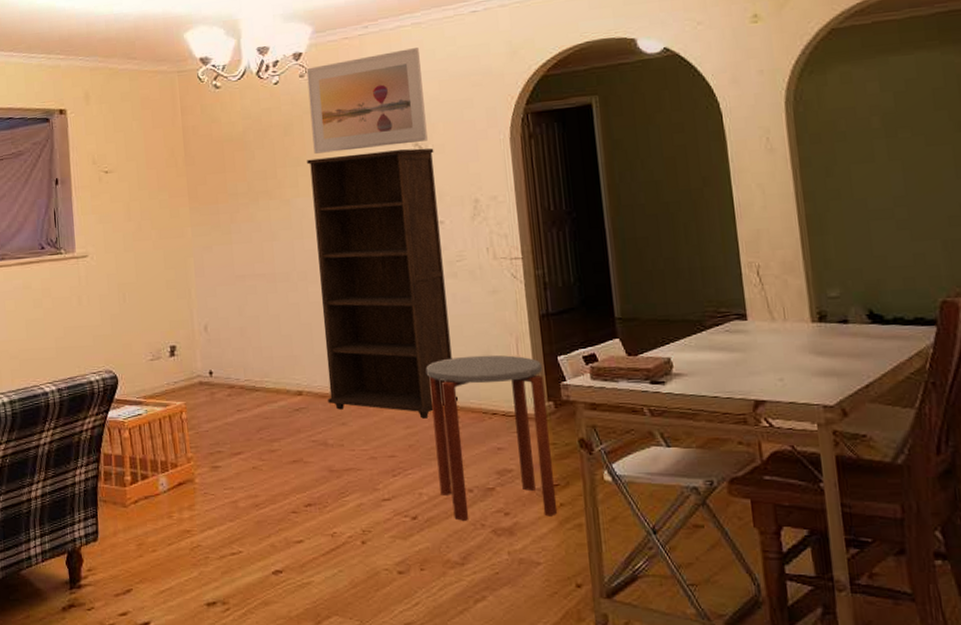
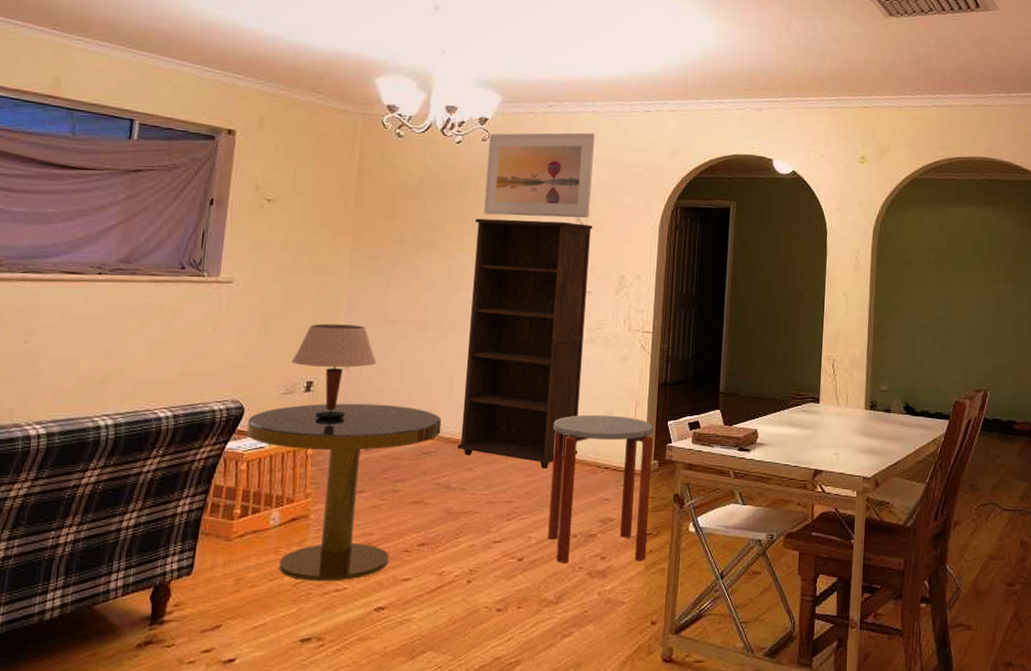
side table: none [122,362,308,545] -> present [246,403,442,581]
table lamp: none [152,285,233,383] -> present [291,323,377,420]

